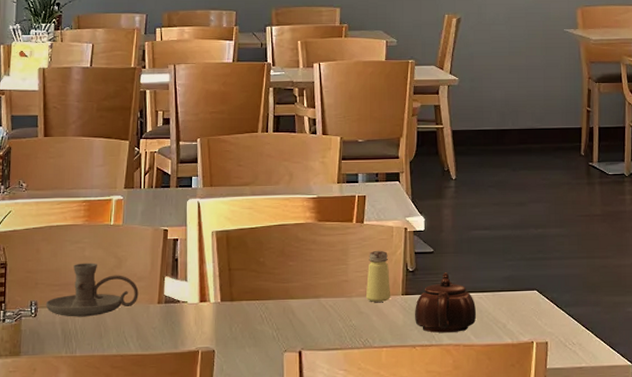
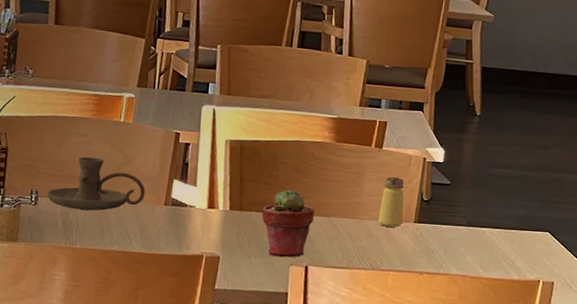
potted succulent: none [252,274,304,345] -> present [261,189,315,258]
teapot: present [415,272,477,333] -> none [425,205,487,264]

